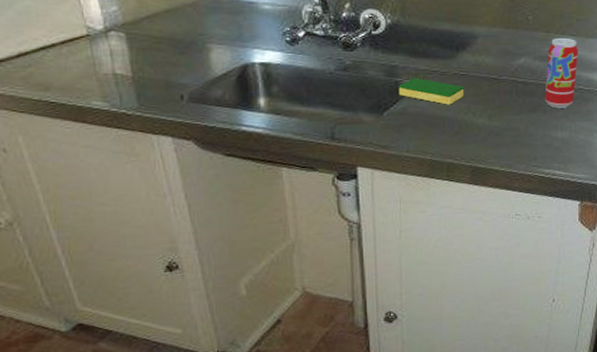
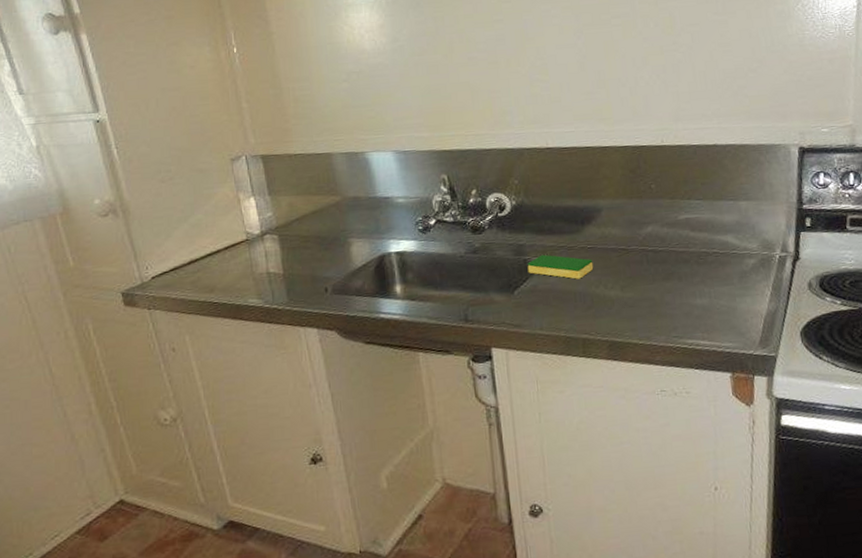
beverage can: present [544,37,578,108] -> none [675,202,710,275]

